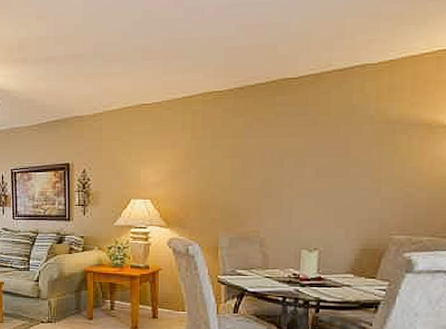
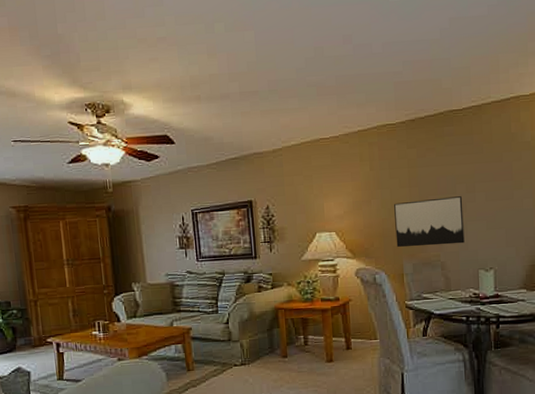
wall art: none [213,170,290,221] -> present [394,196,465,247]

